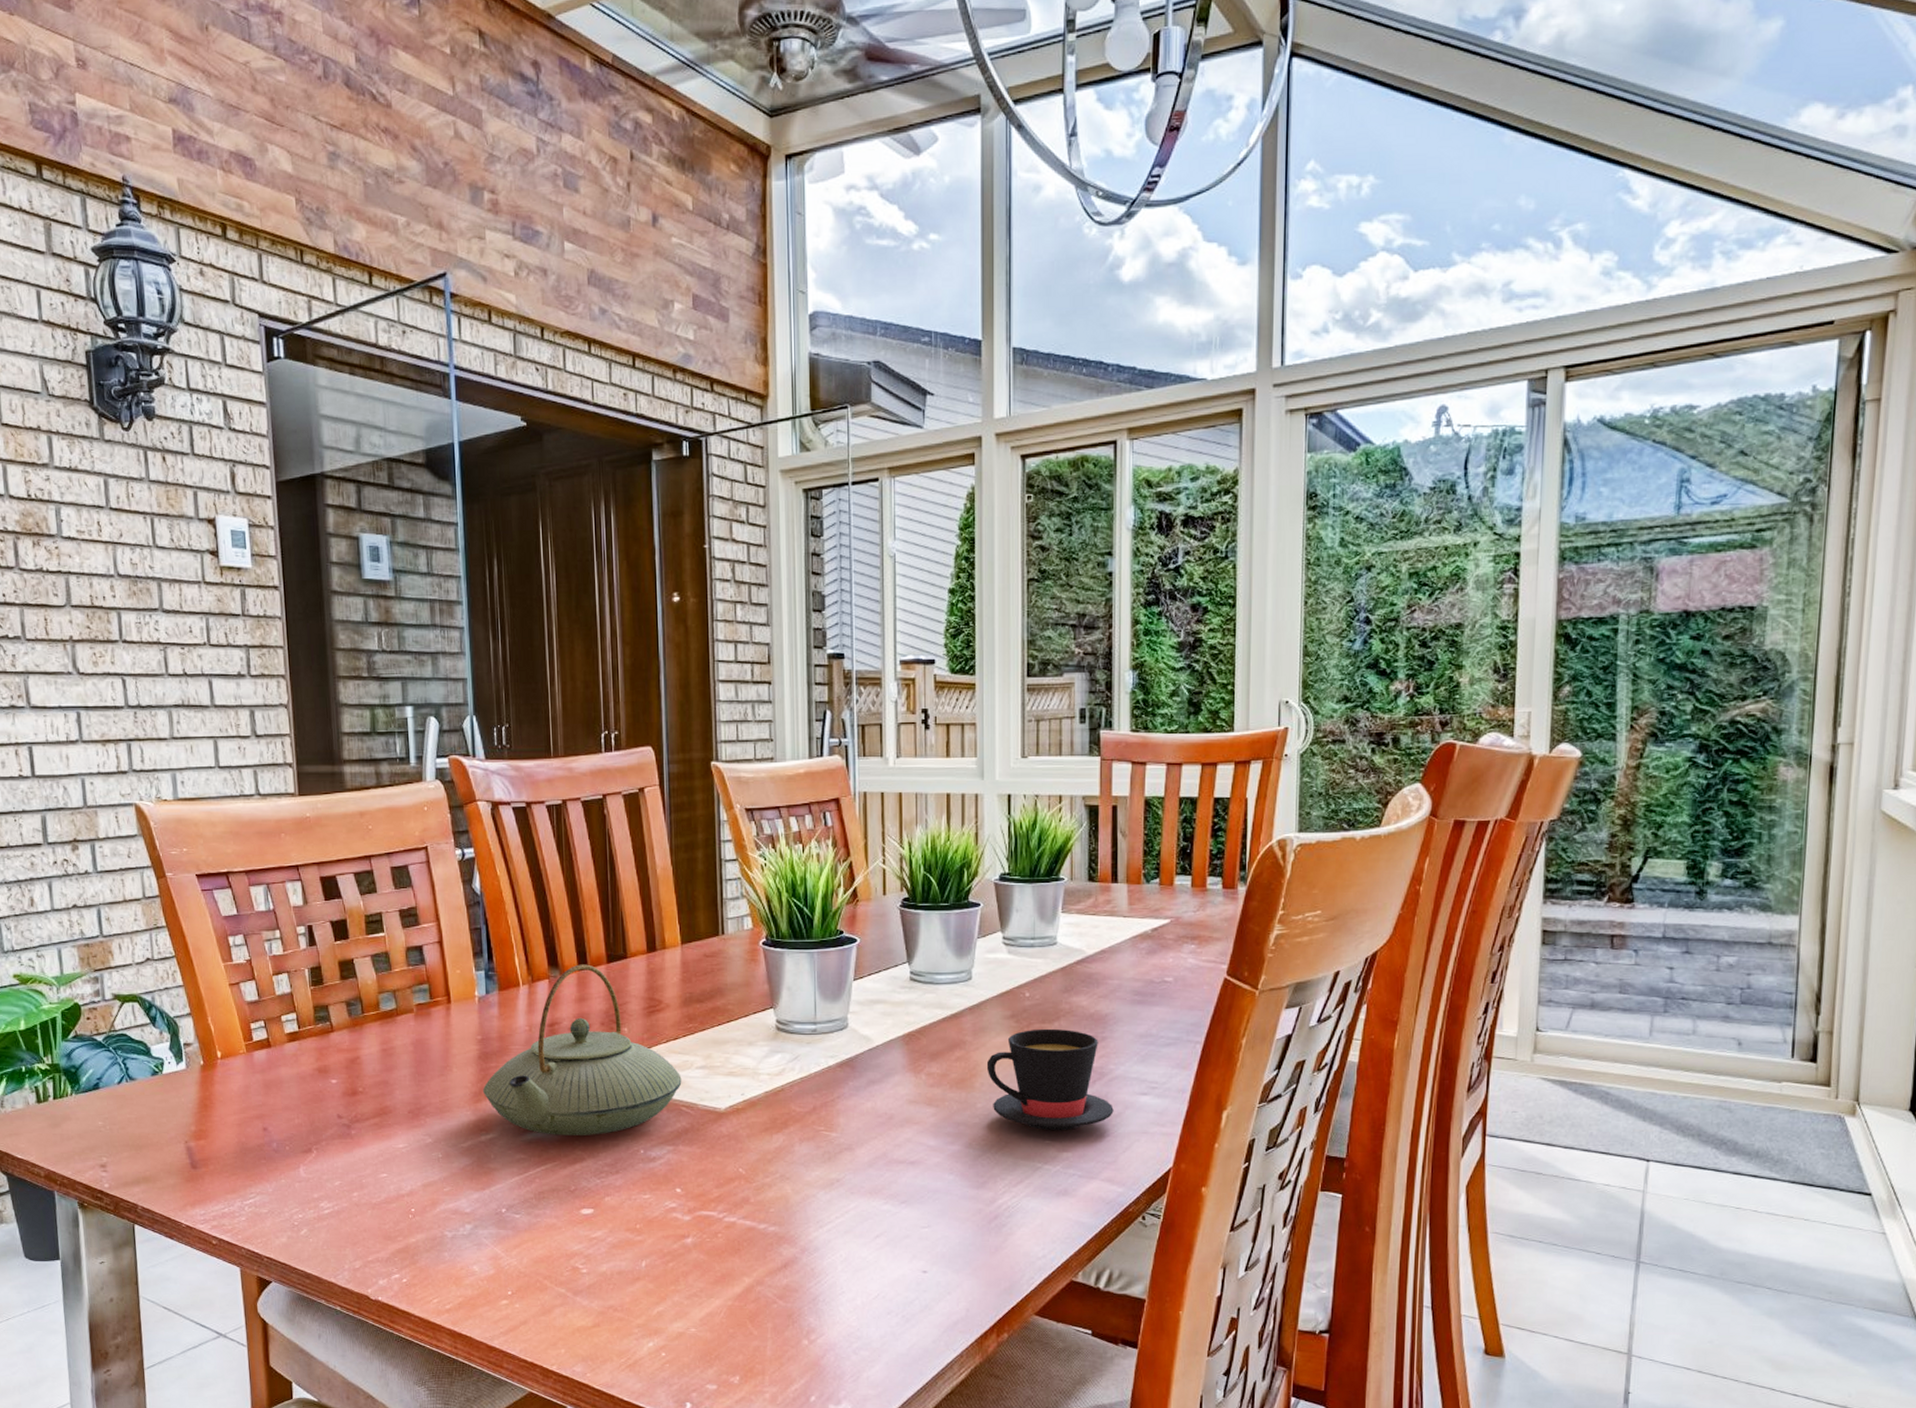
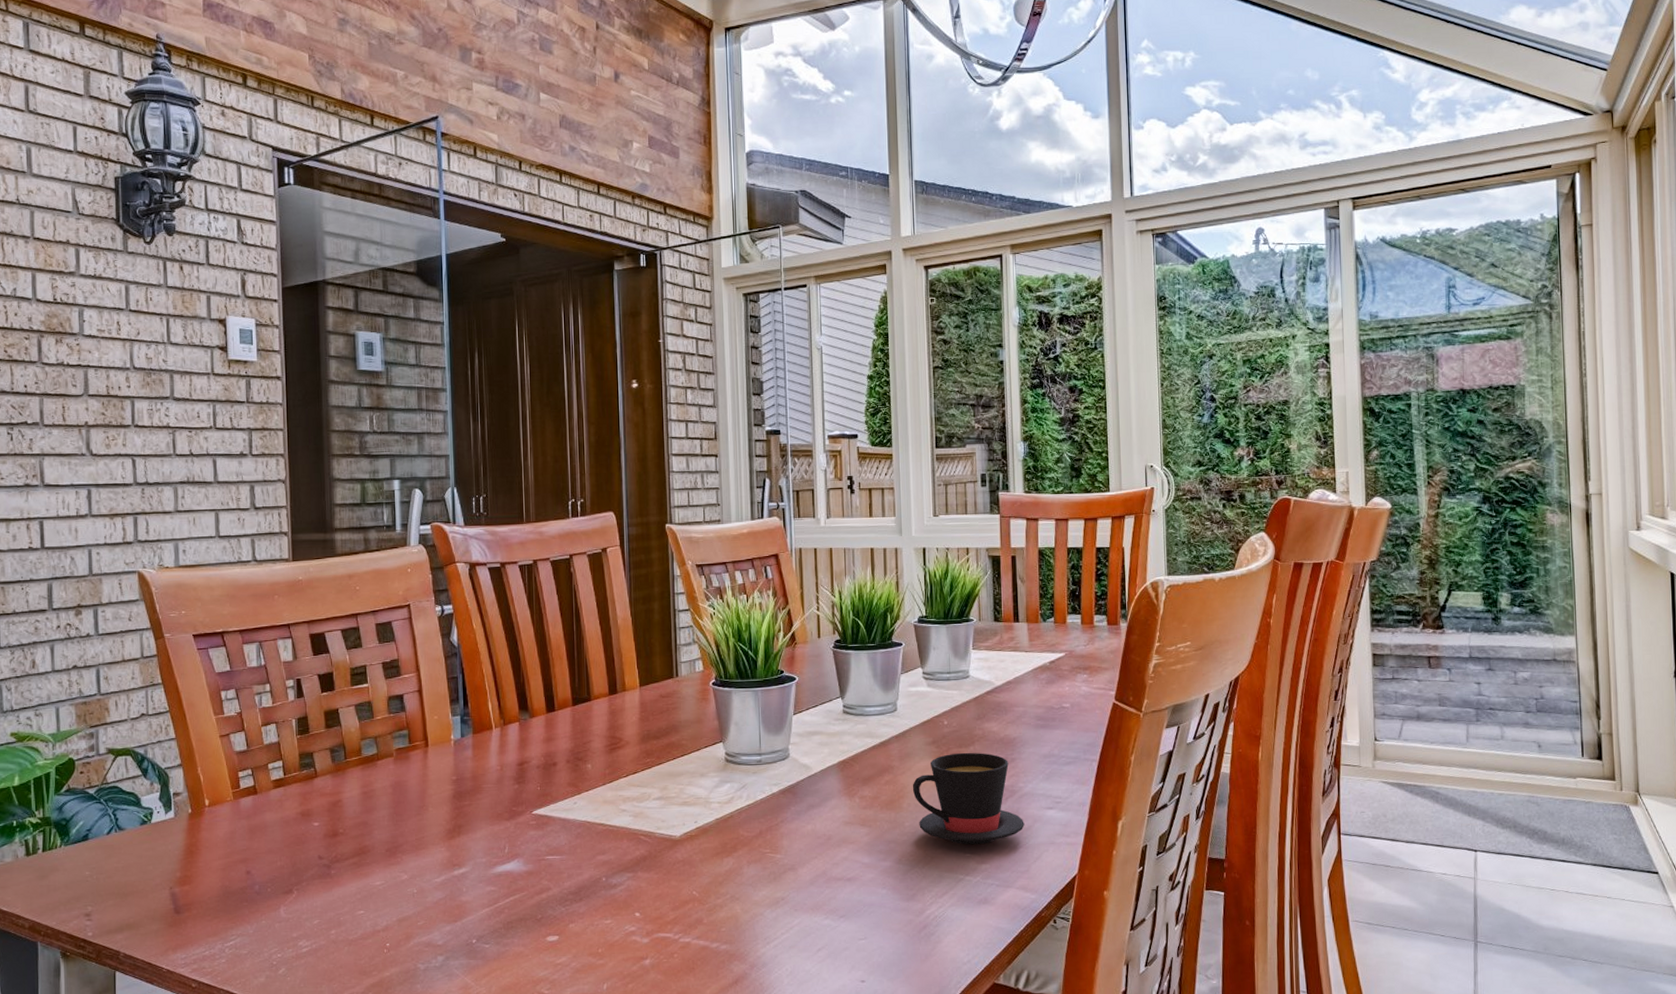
teapot: present [483,964,682,1135] -> none [457,707,640,867]

